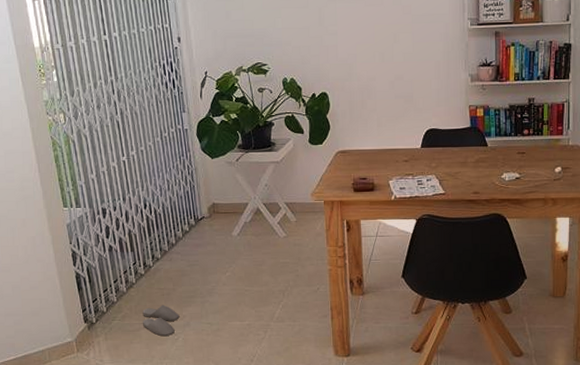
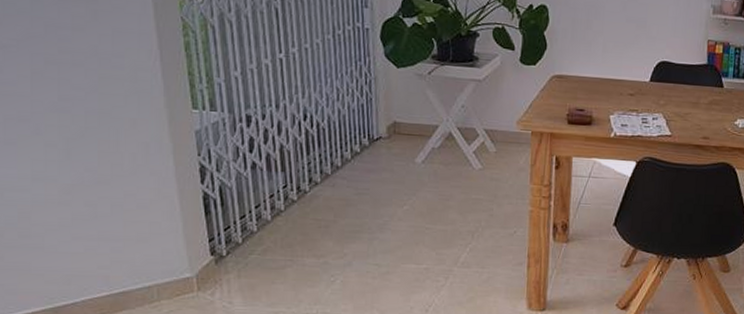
slippers: present [142,305,180,337] -> none [290,239,339,278]

